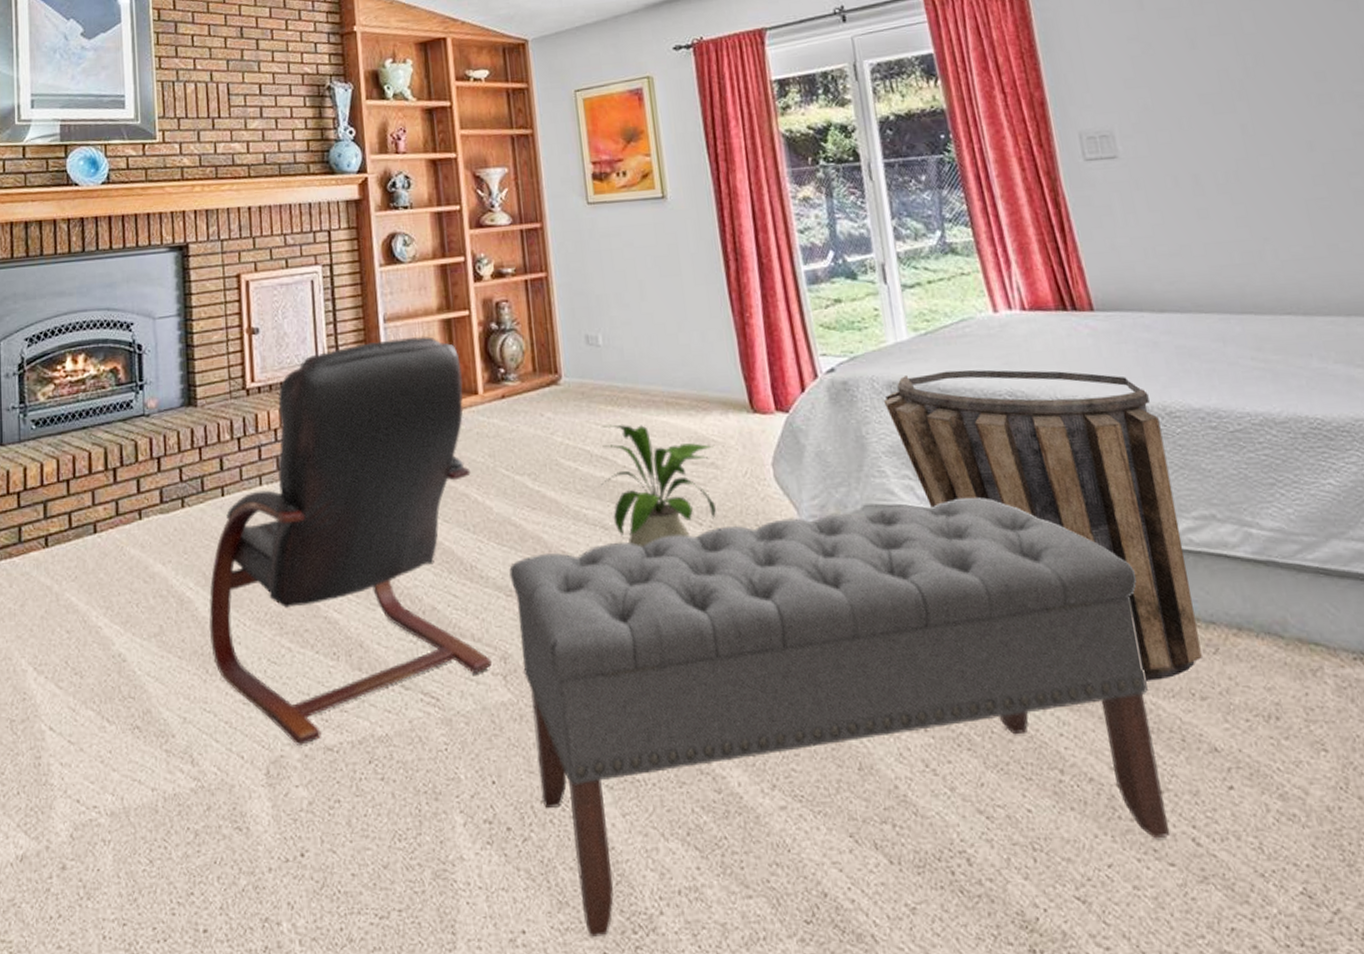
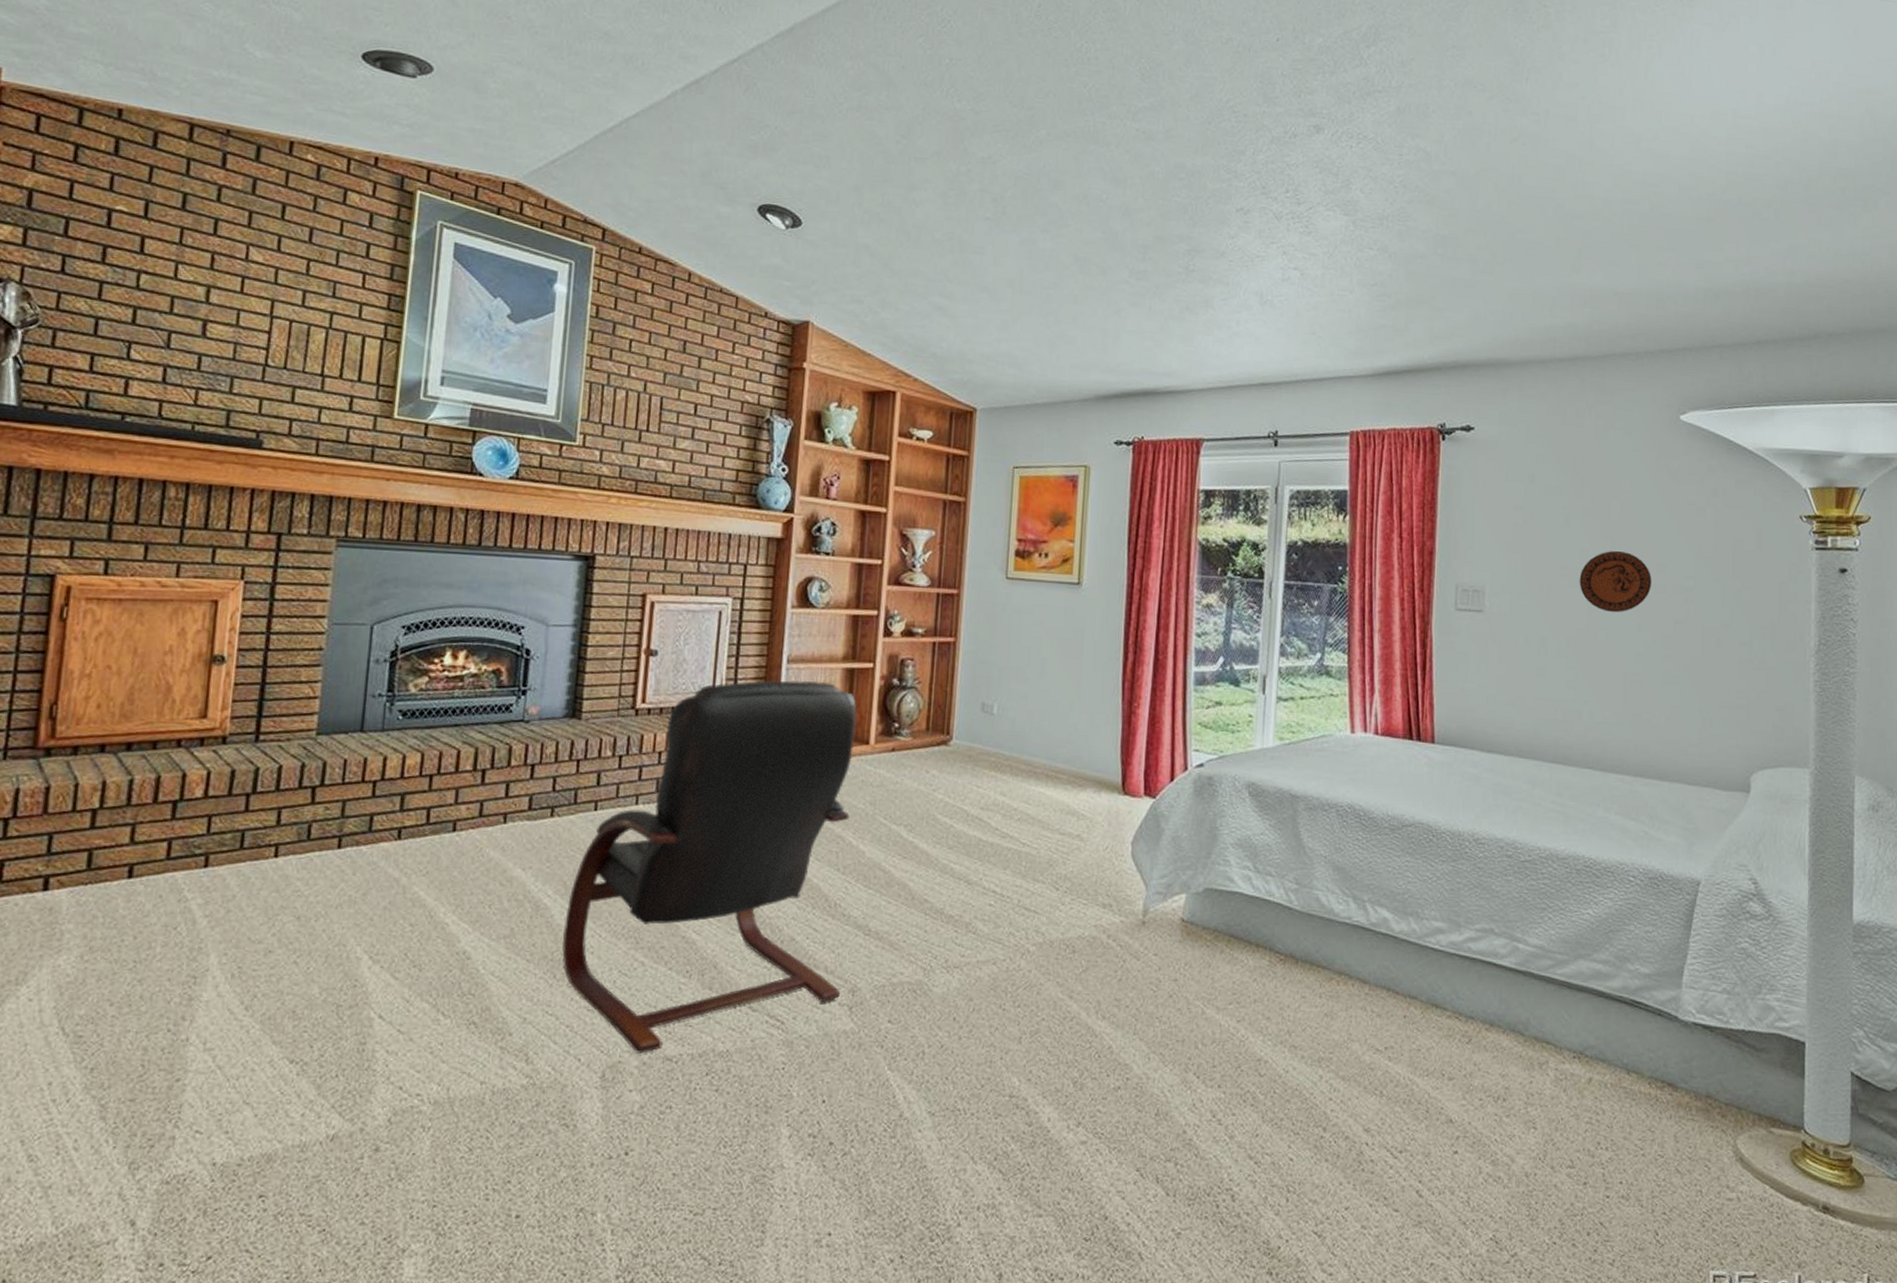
bench: present [509,497,1170,937] -> none [866,891,1420,1242]
house plant: present [600,424,716,548] -> none [972,788,1082,904]
basket: present [883,369,1202,681] -> none [1240,779,1467,1061]
decorative plate: none [1222,65,1314,135] -> present [1579,550,1652,612]

